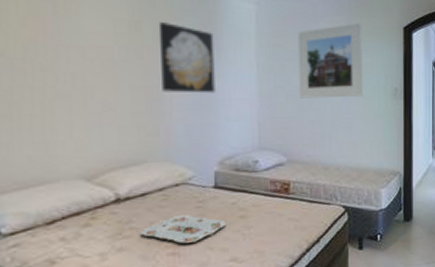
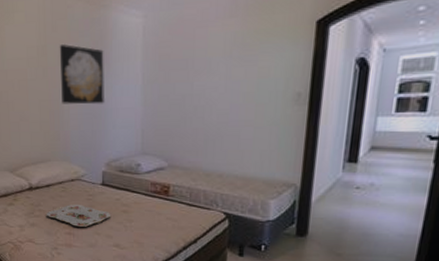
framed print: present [298,23,363,99] -> none [183,22,261,107]

